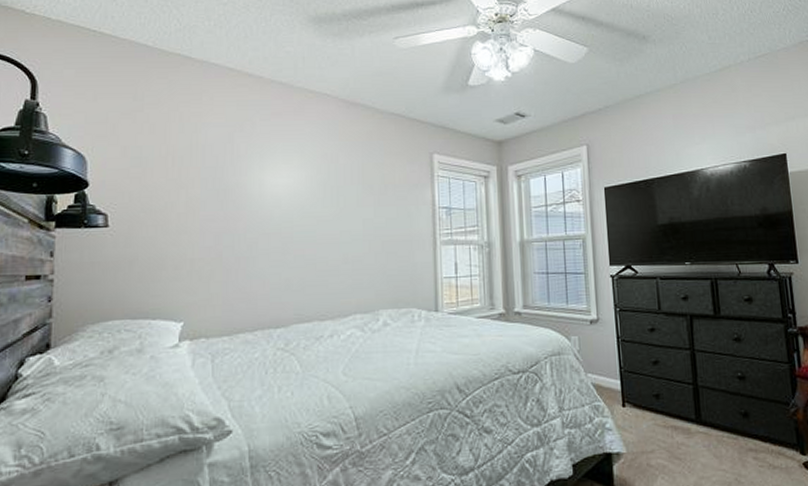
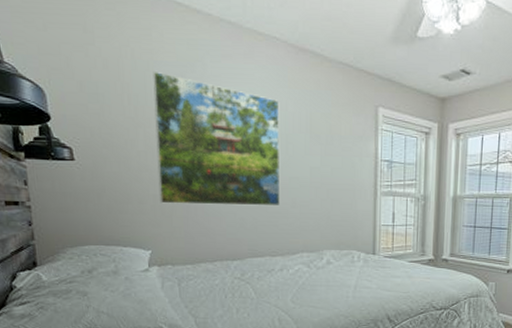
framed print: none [197,132,330,268] -> present [153,70,280,207]

